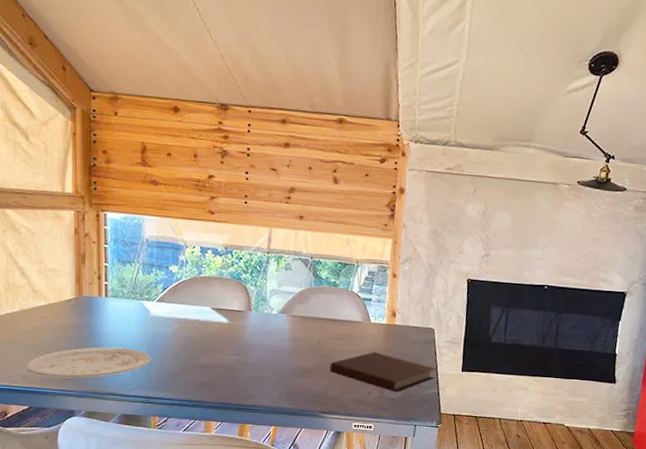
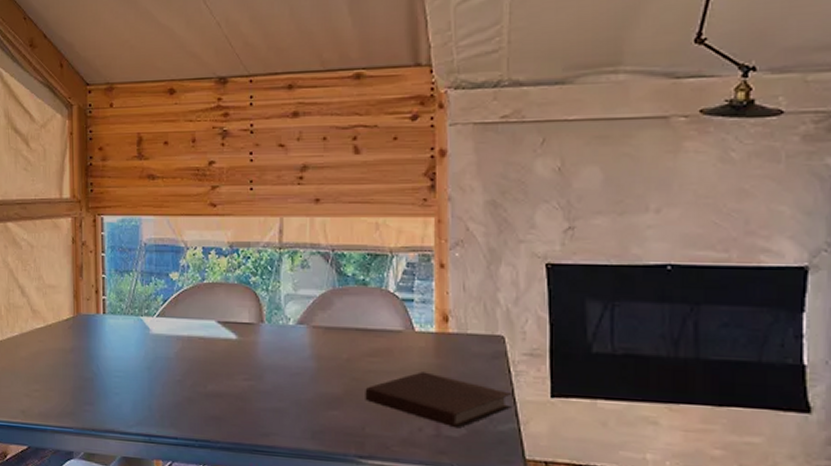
plate: present [26,347,152,378] -> none [25,373,153,413]

